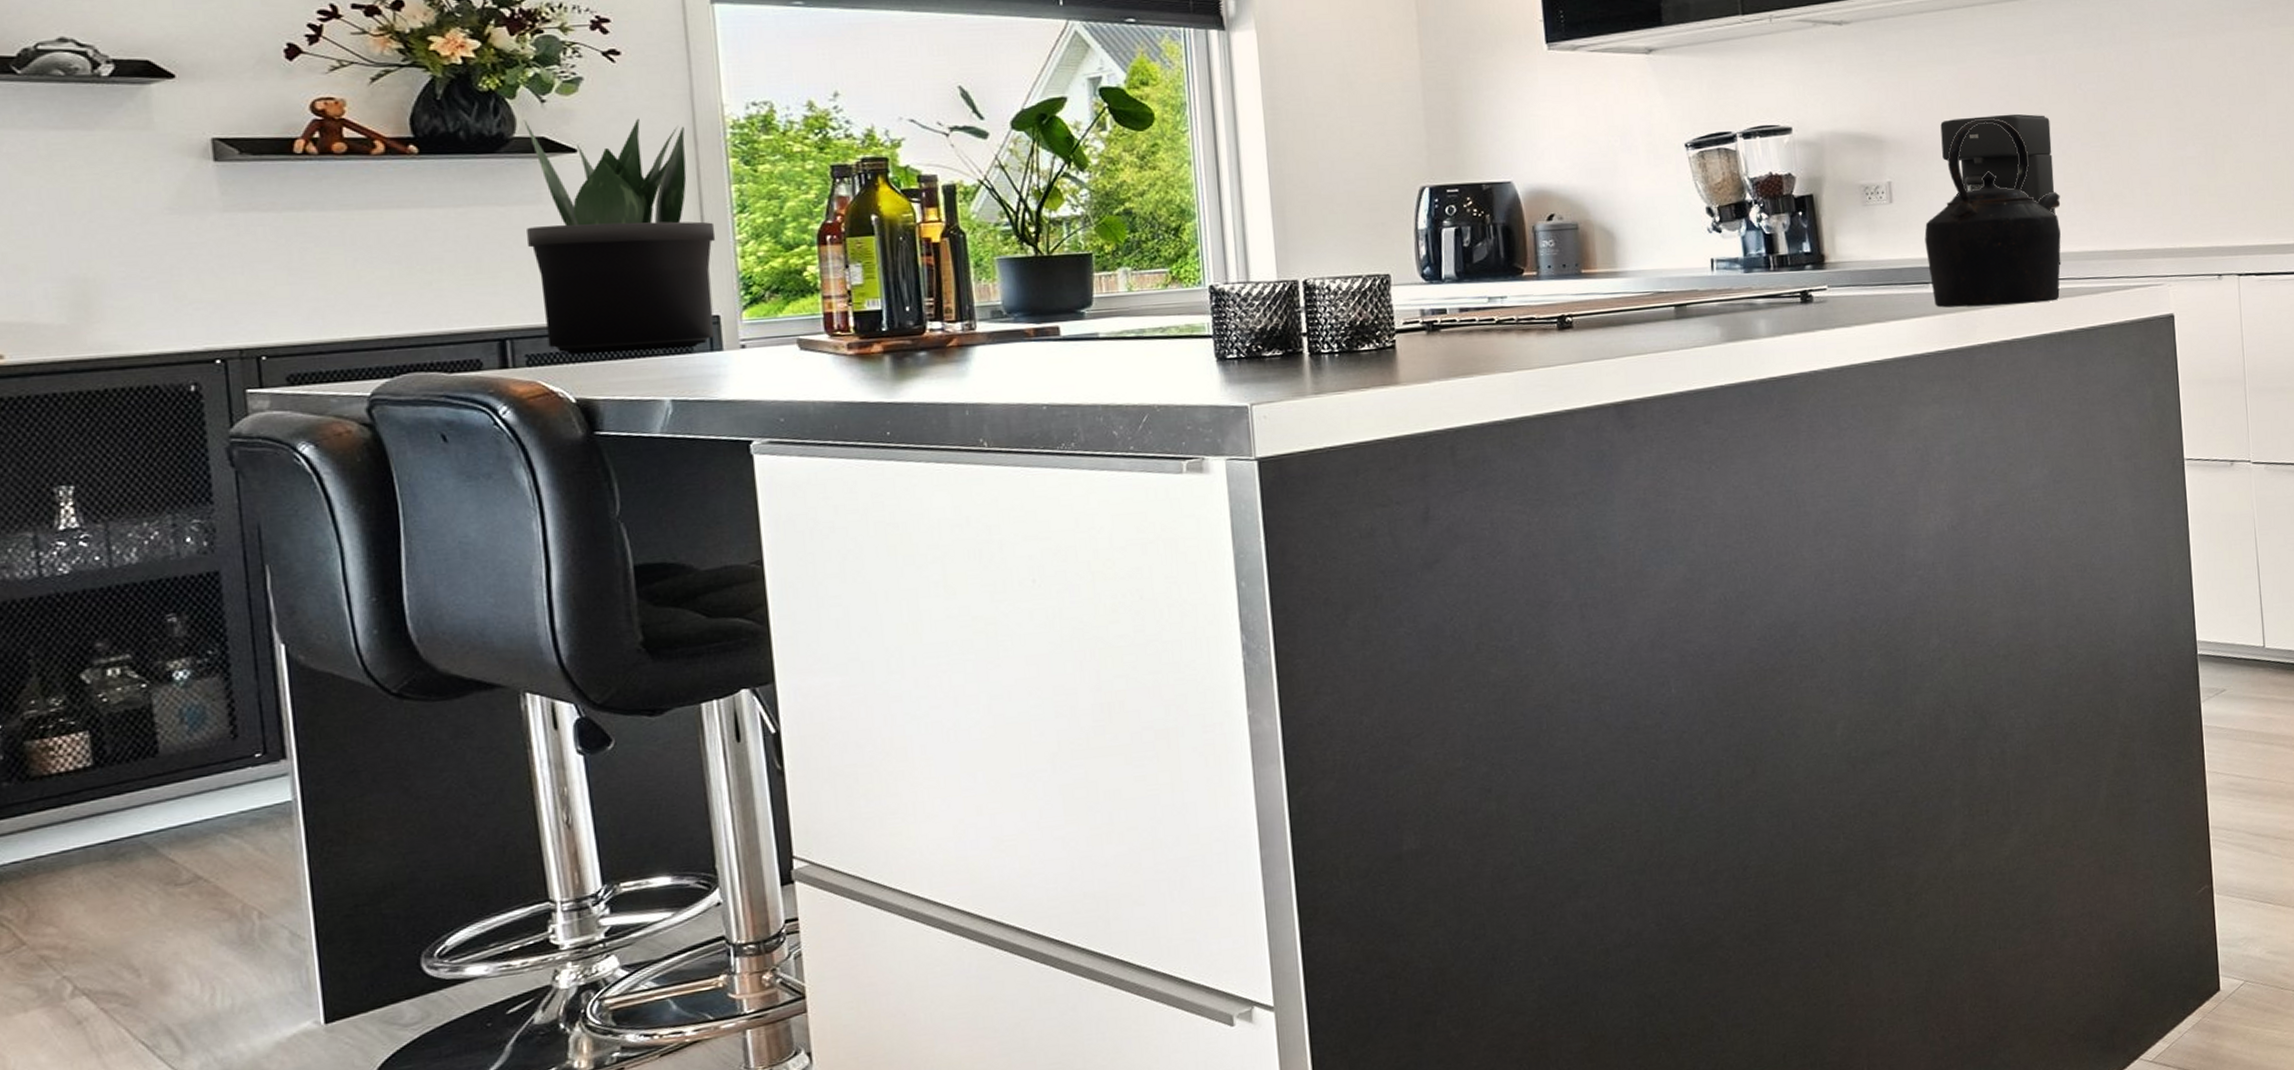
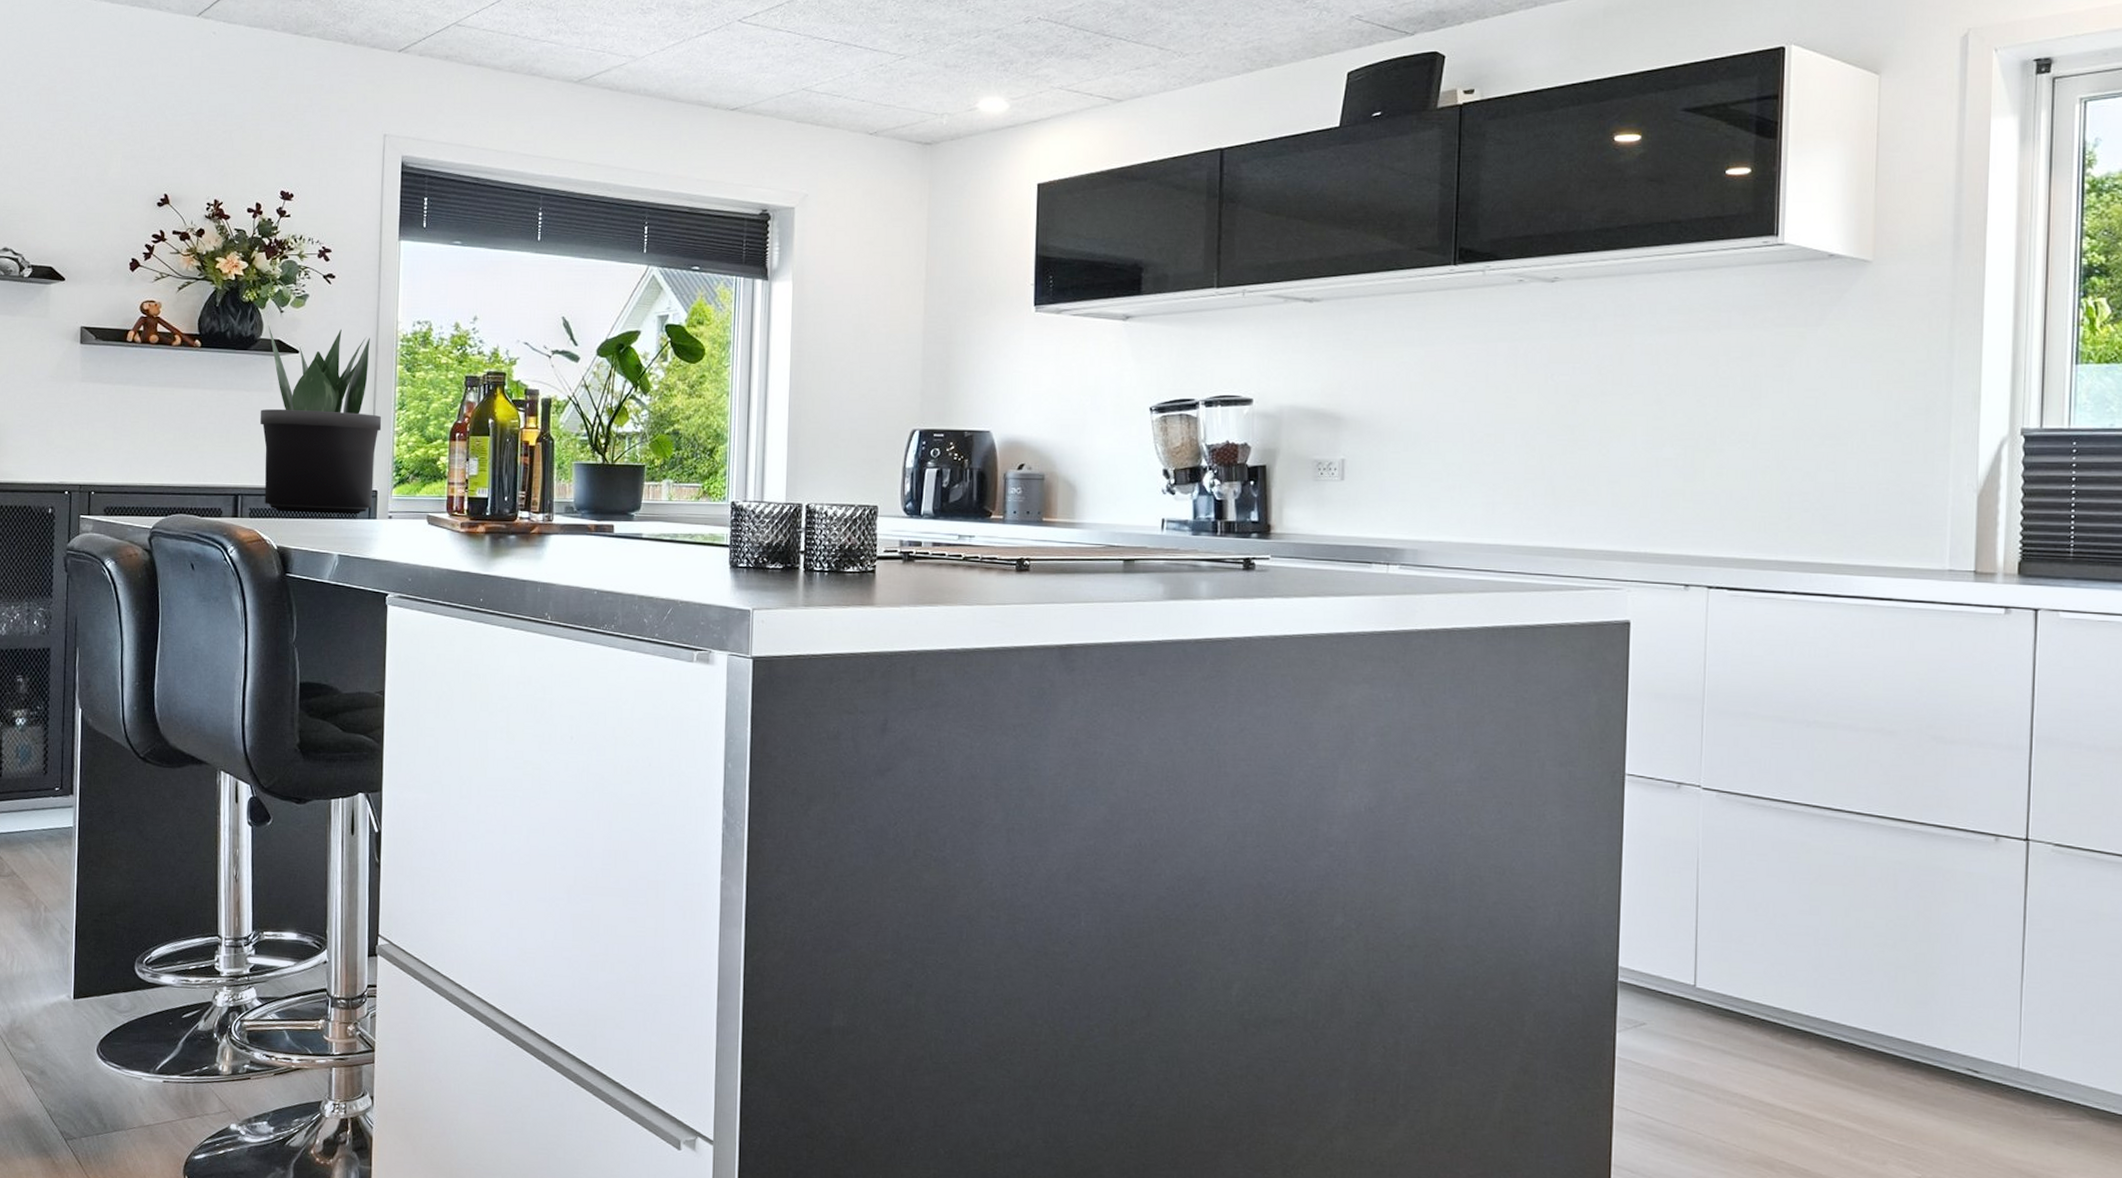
kettle: present [1924,117,2061,308] -> none [1372,402,1519,595]
coffee maker: present [1940,113,2061,265] -> none [1400,400,1516,558]

